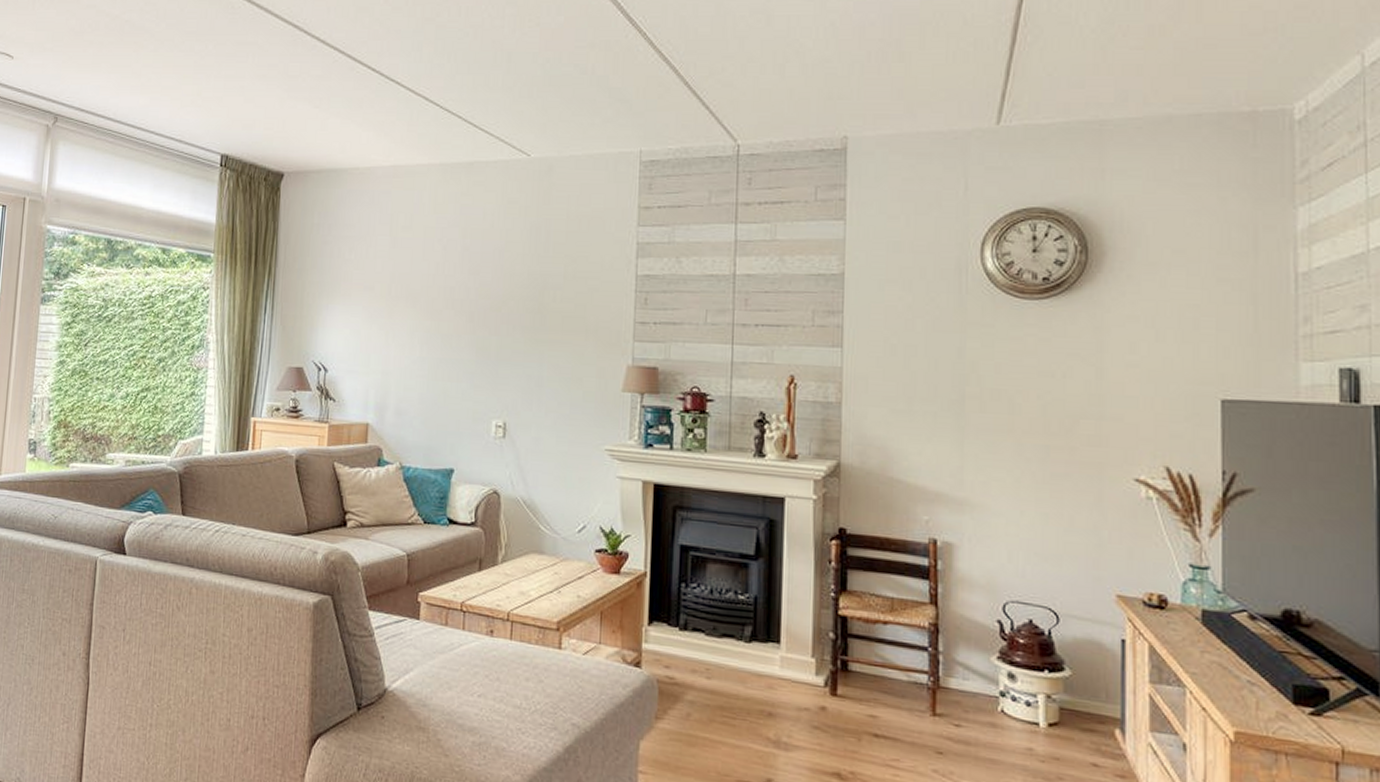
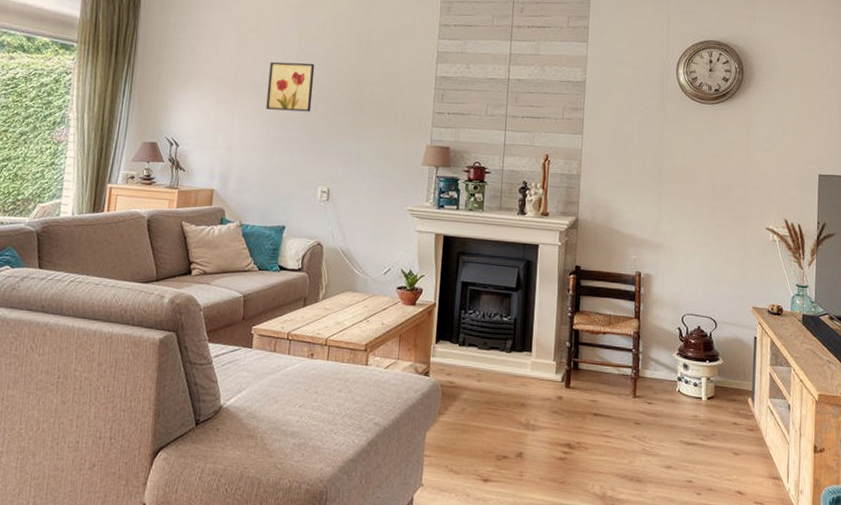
wall art: none [426,264,483,326] -> present [266,61,315,112]

